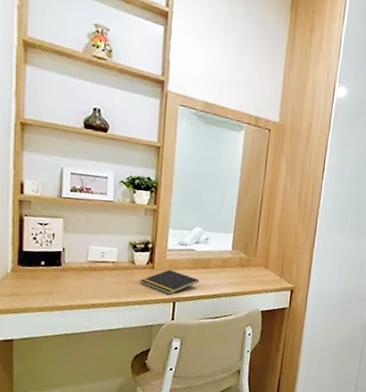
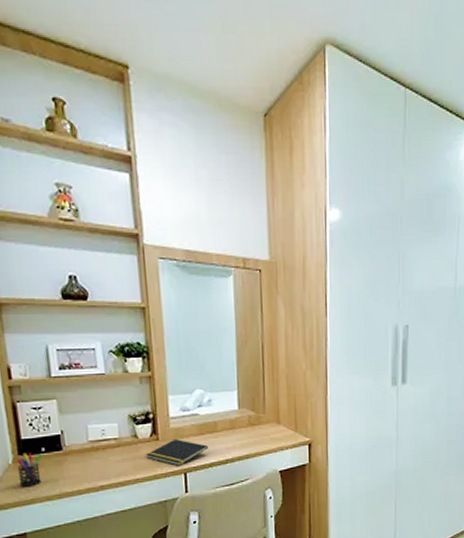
pen holder: none [14,264,41,297] -> present [17,452,43,488]

